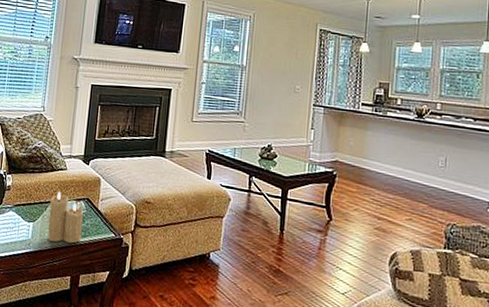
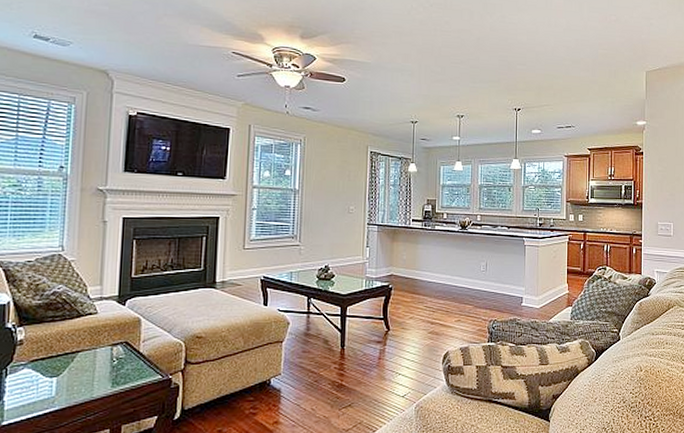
candle: present [47,191,84,244] -> none [77,338,123,394]

